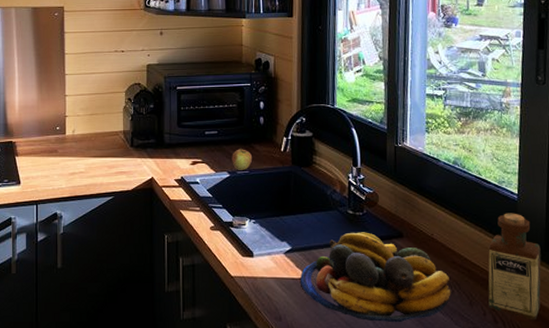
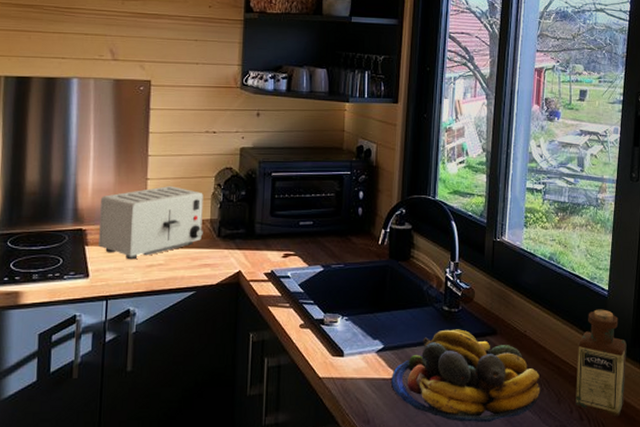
toaster: none [27,101,118,168] -> present [99,186,203,260]
apple: present [232,148,253,170] -> none [326,240,349,264]

